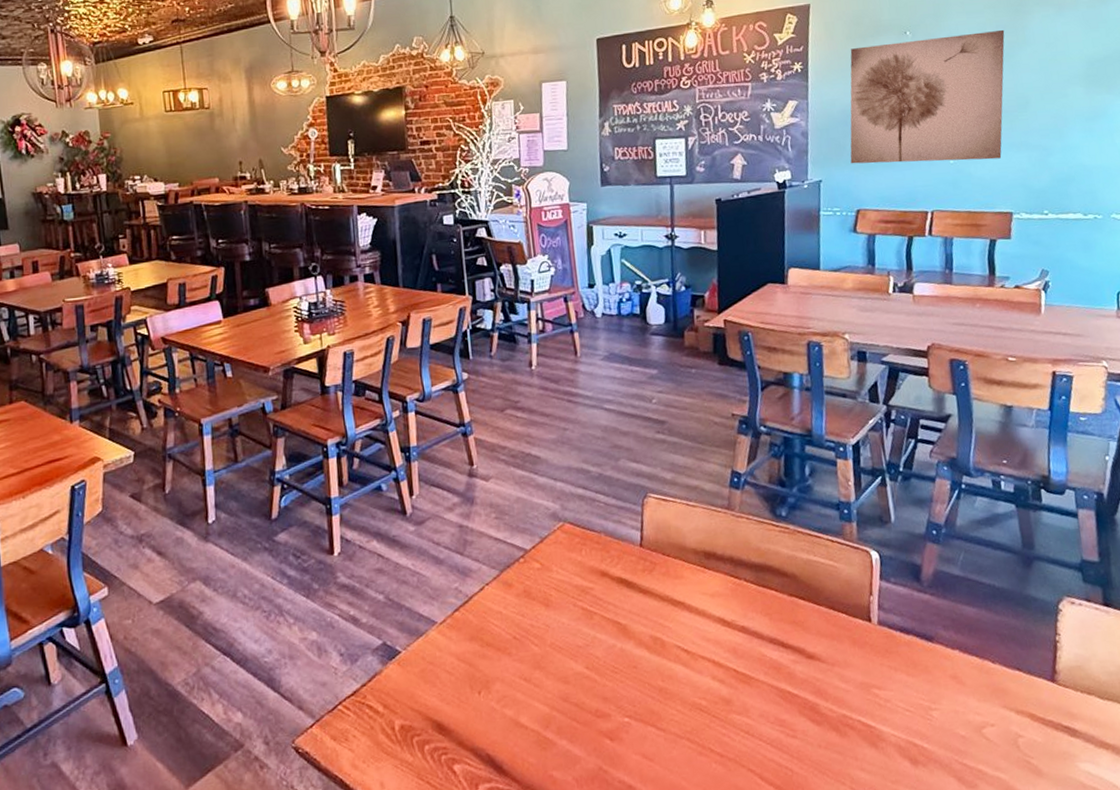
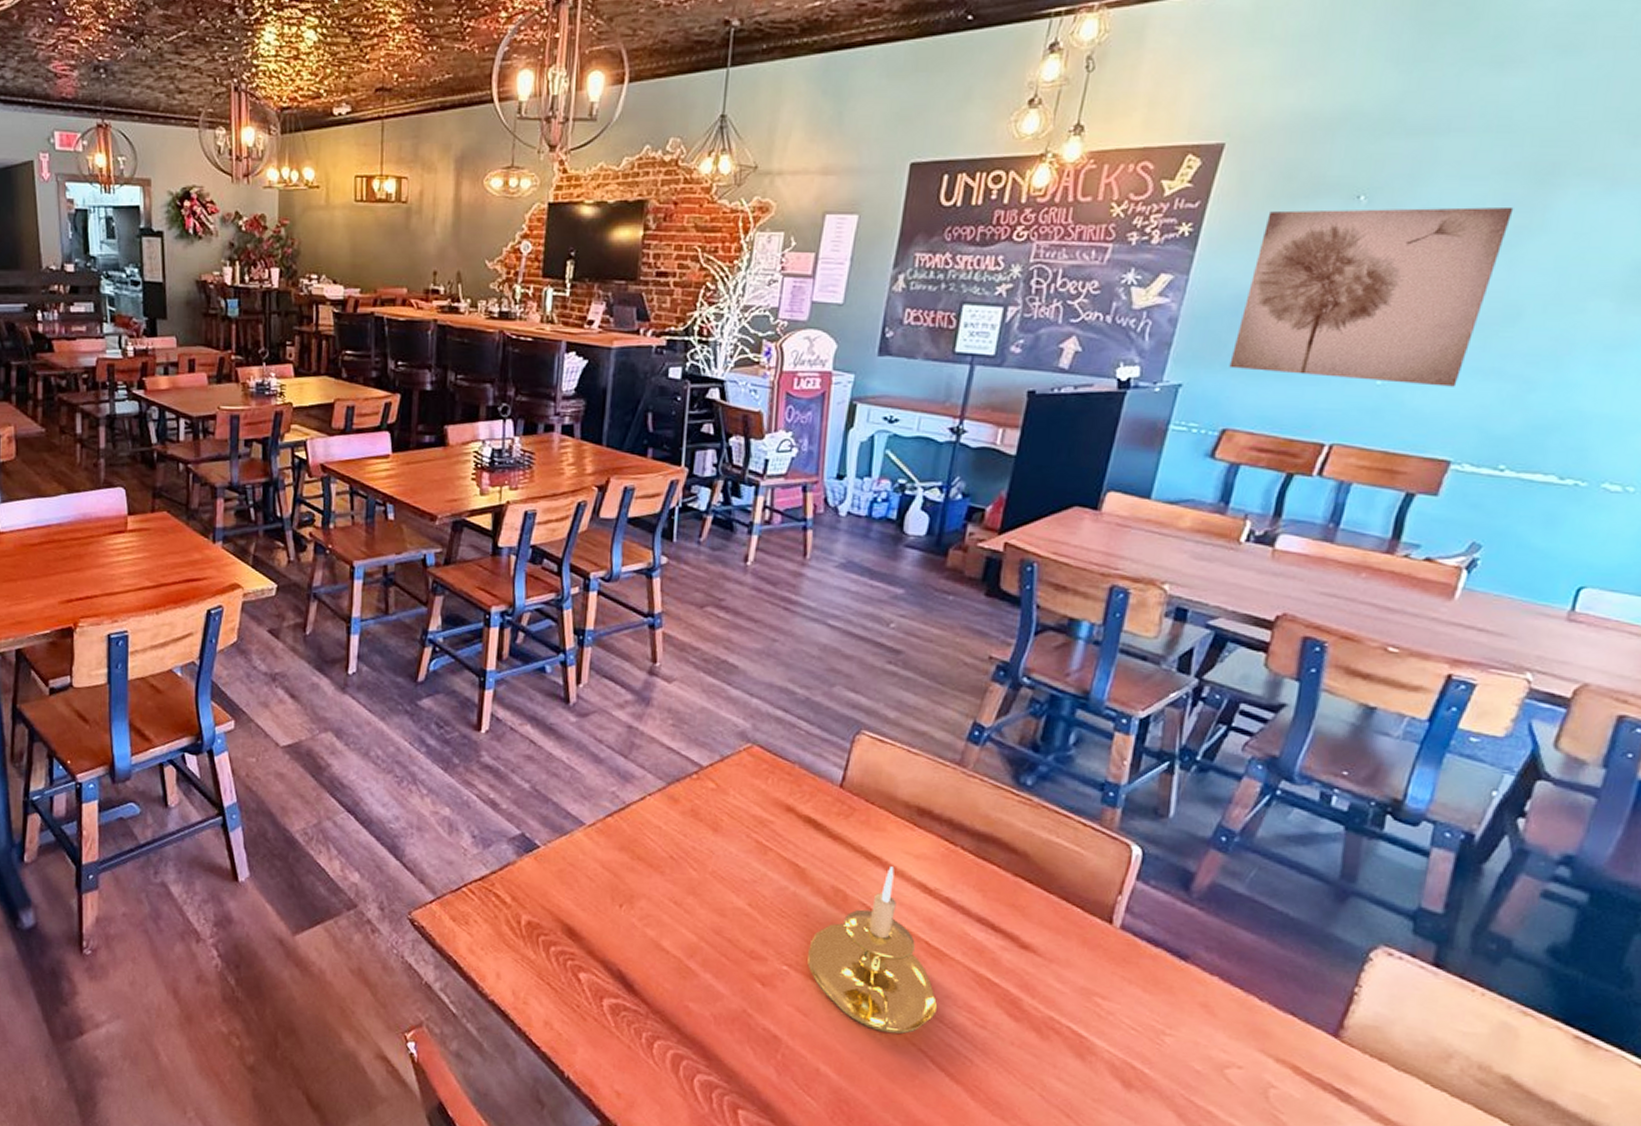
candle holder: none [642,608,756,761] -> present [807,866,938,1034]

